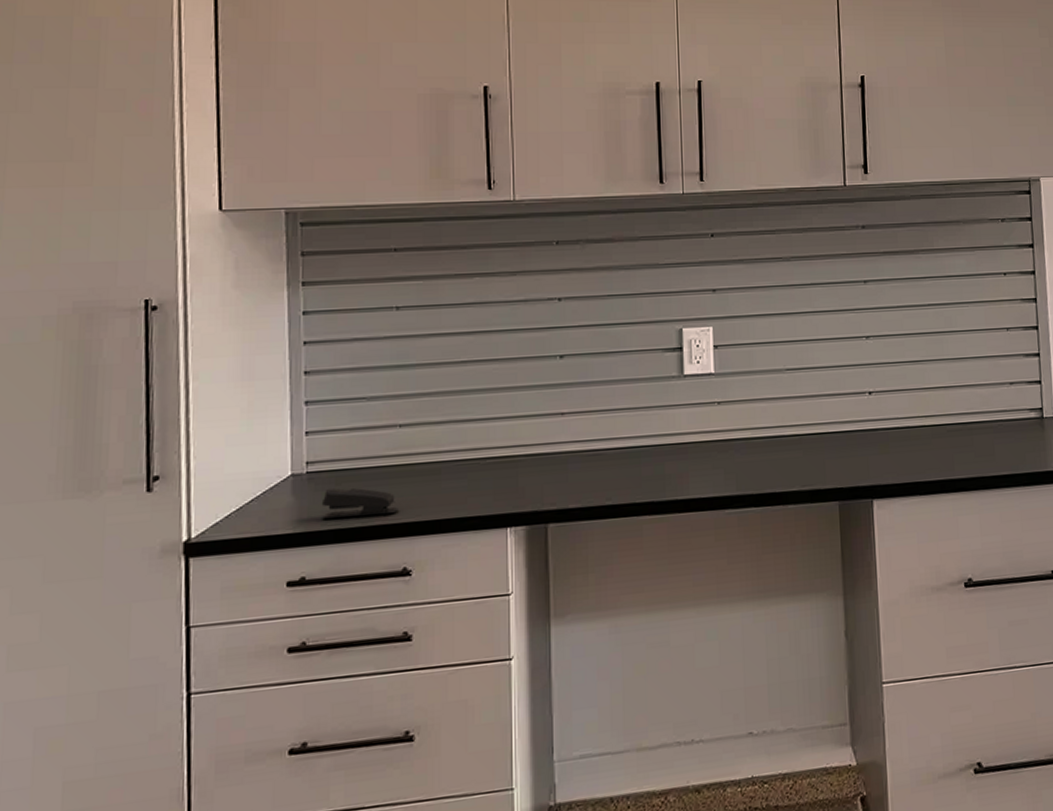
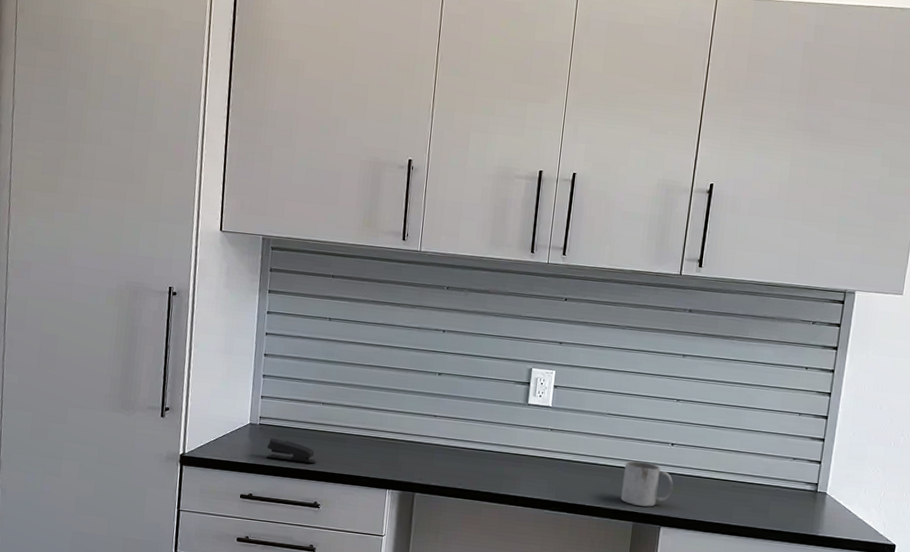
mug: none [816,422,880,480] -> present [621,461,674,507]

